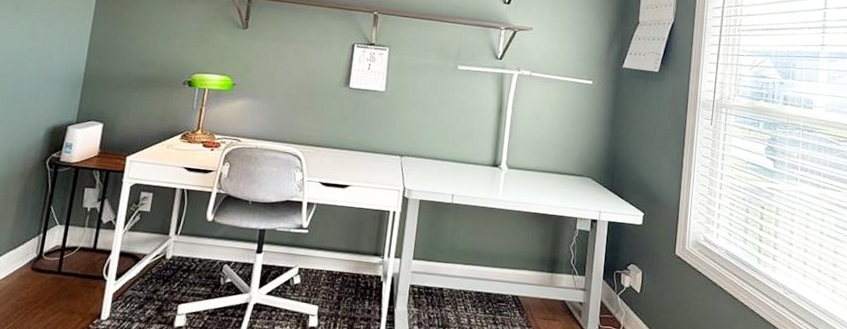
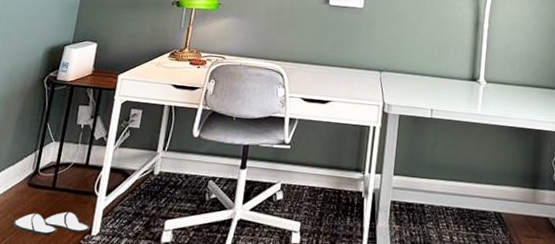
slippers: none [16,296,100,321] -> present [12,211,91,236]

